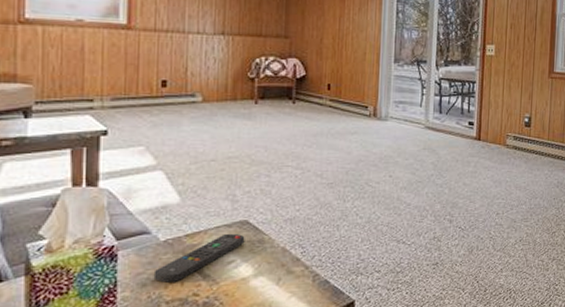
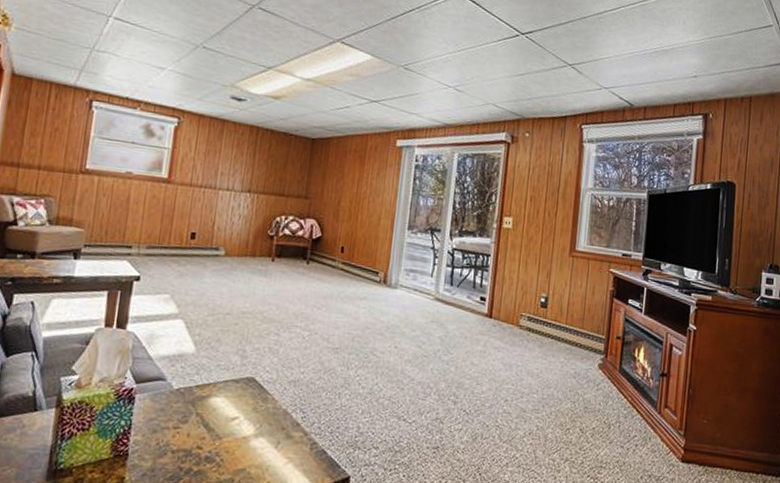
remote control: present [153,233,245,283] -> none [163,388,250,432]

